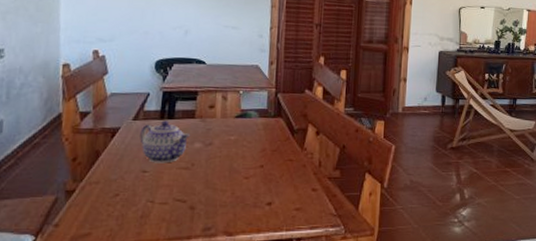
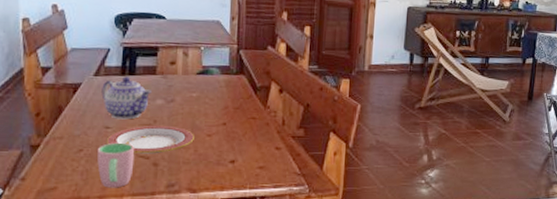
cup: none [133,186,171,233] -> present [97,142,134,188]
plate: none [143,168,232,198] -> present [106,125,194,154]

